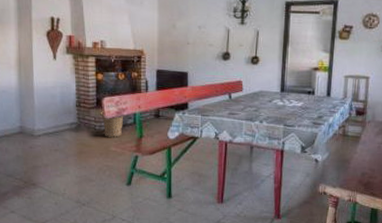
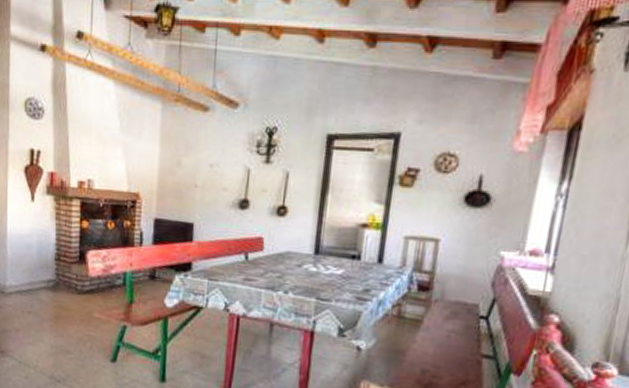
basket: present [99,111,124,138] -> none [82,267,112,301]

